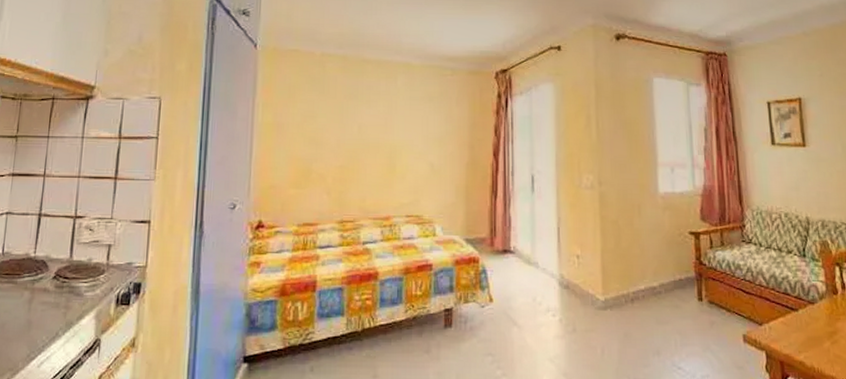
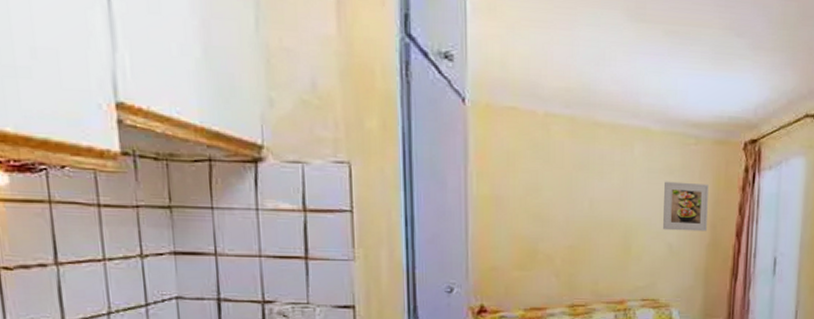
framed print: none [425,107,465,152] -> present [663,181,709,232]

